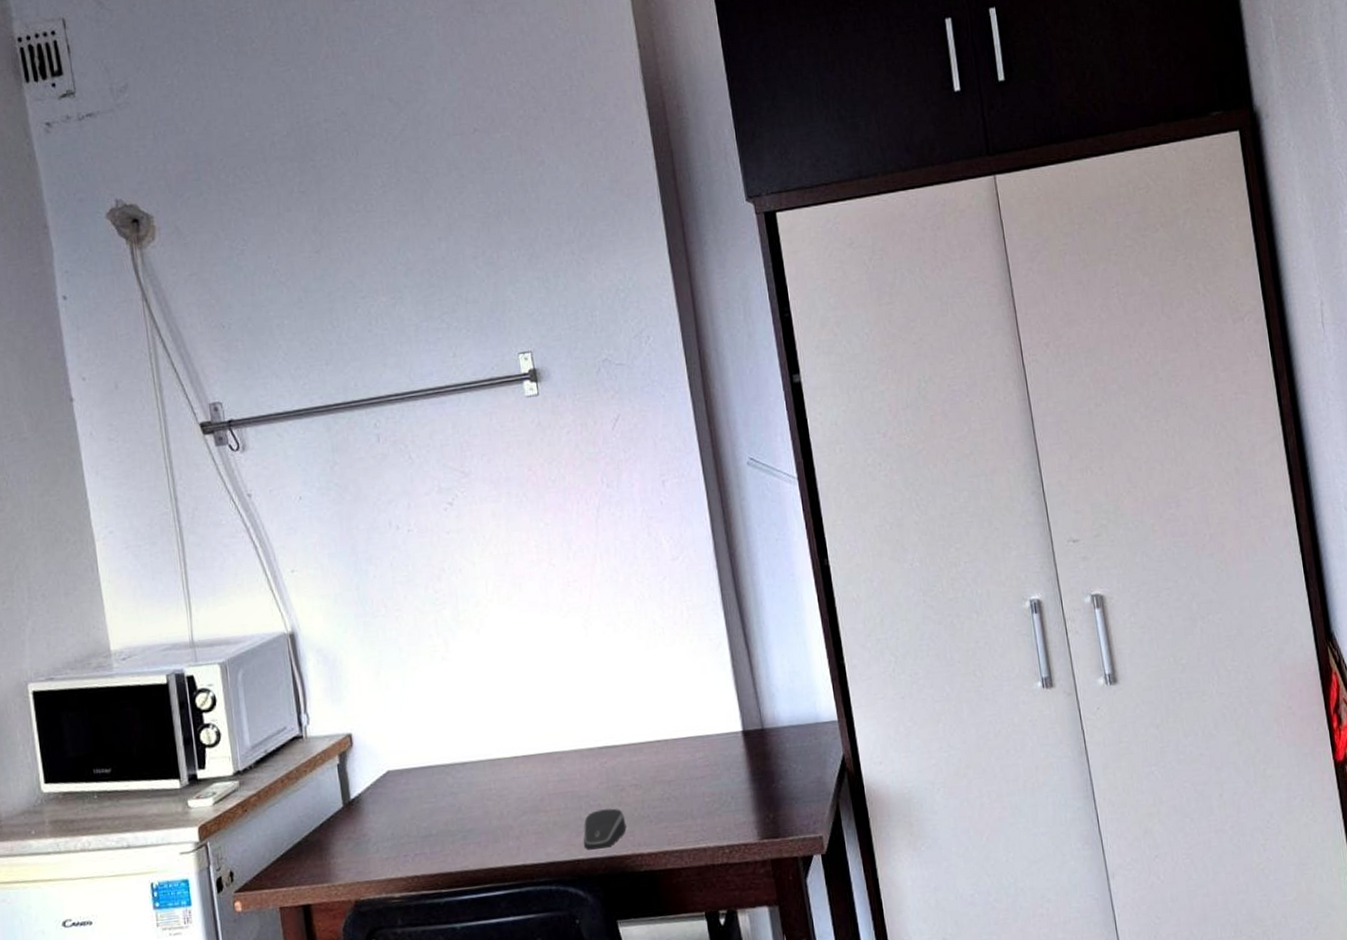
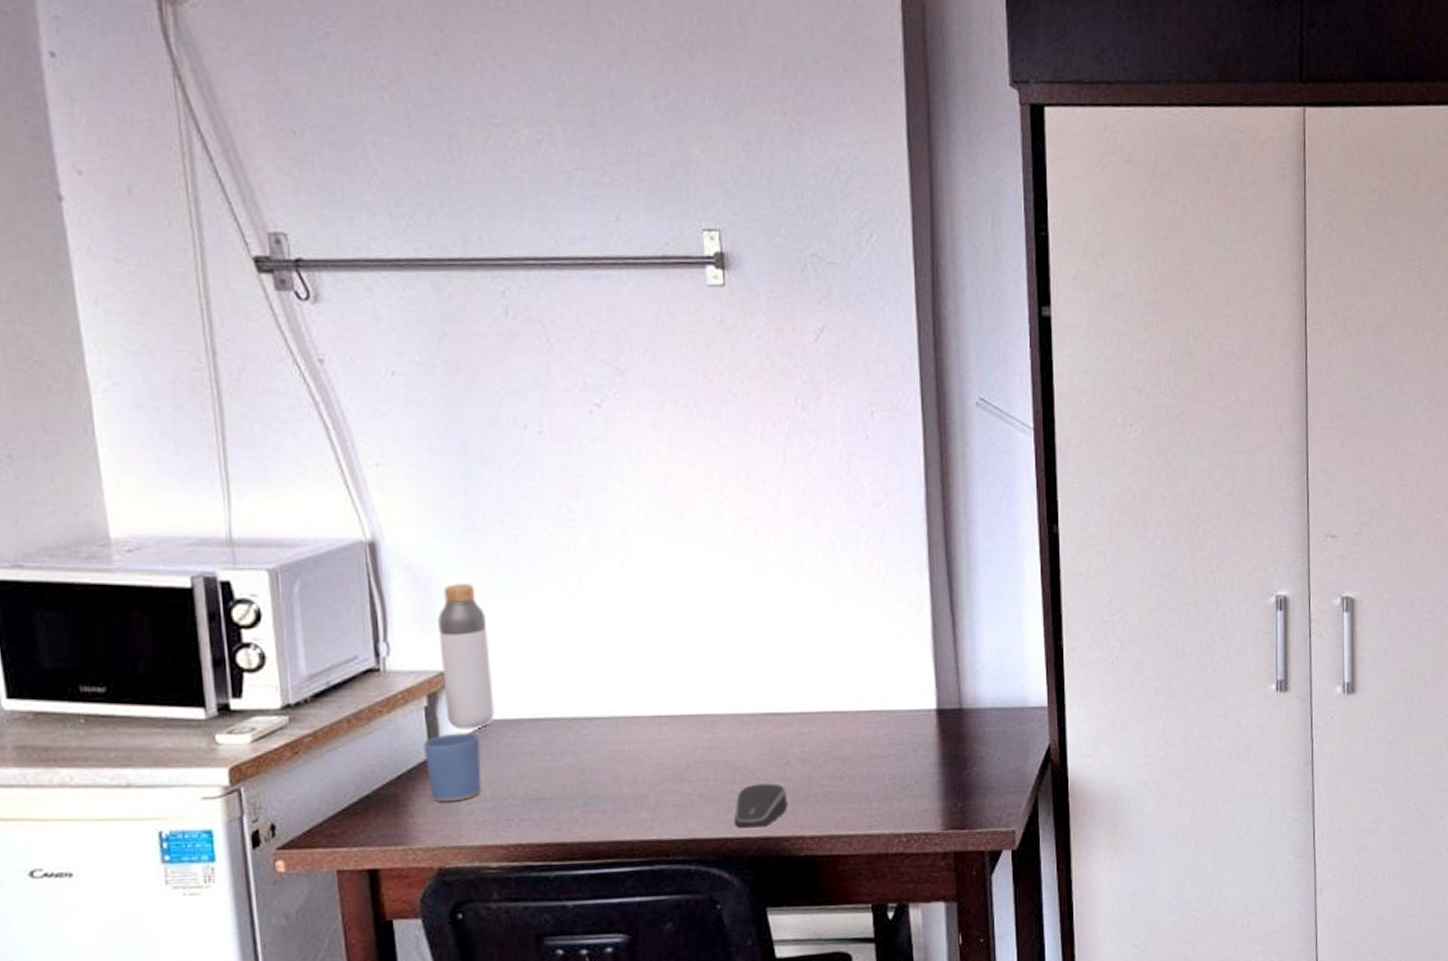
mug: none [337,783,384,844] -> present [423,732,482,802]
bottle: none [343,659,390,782] -> present [438,584,495,730]

